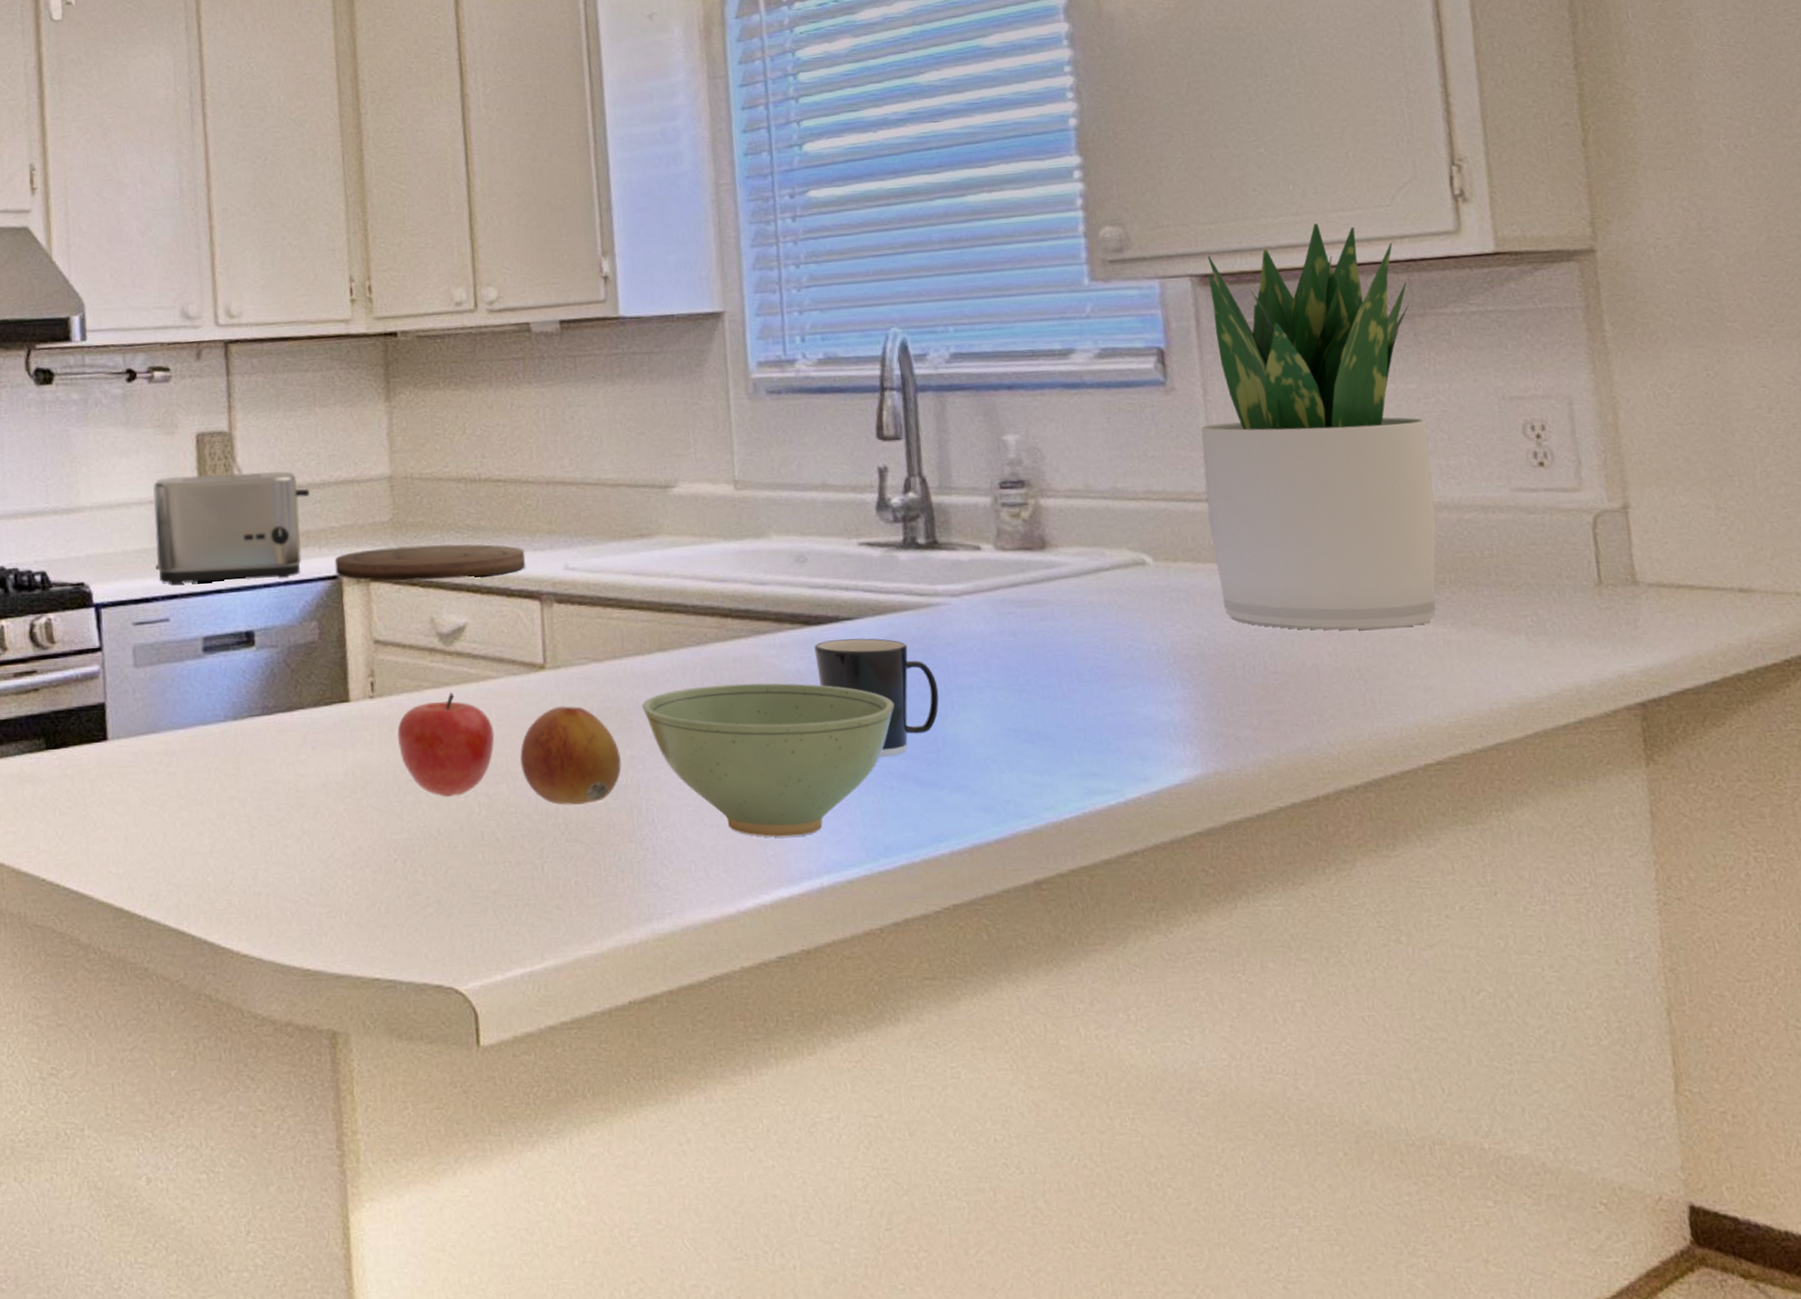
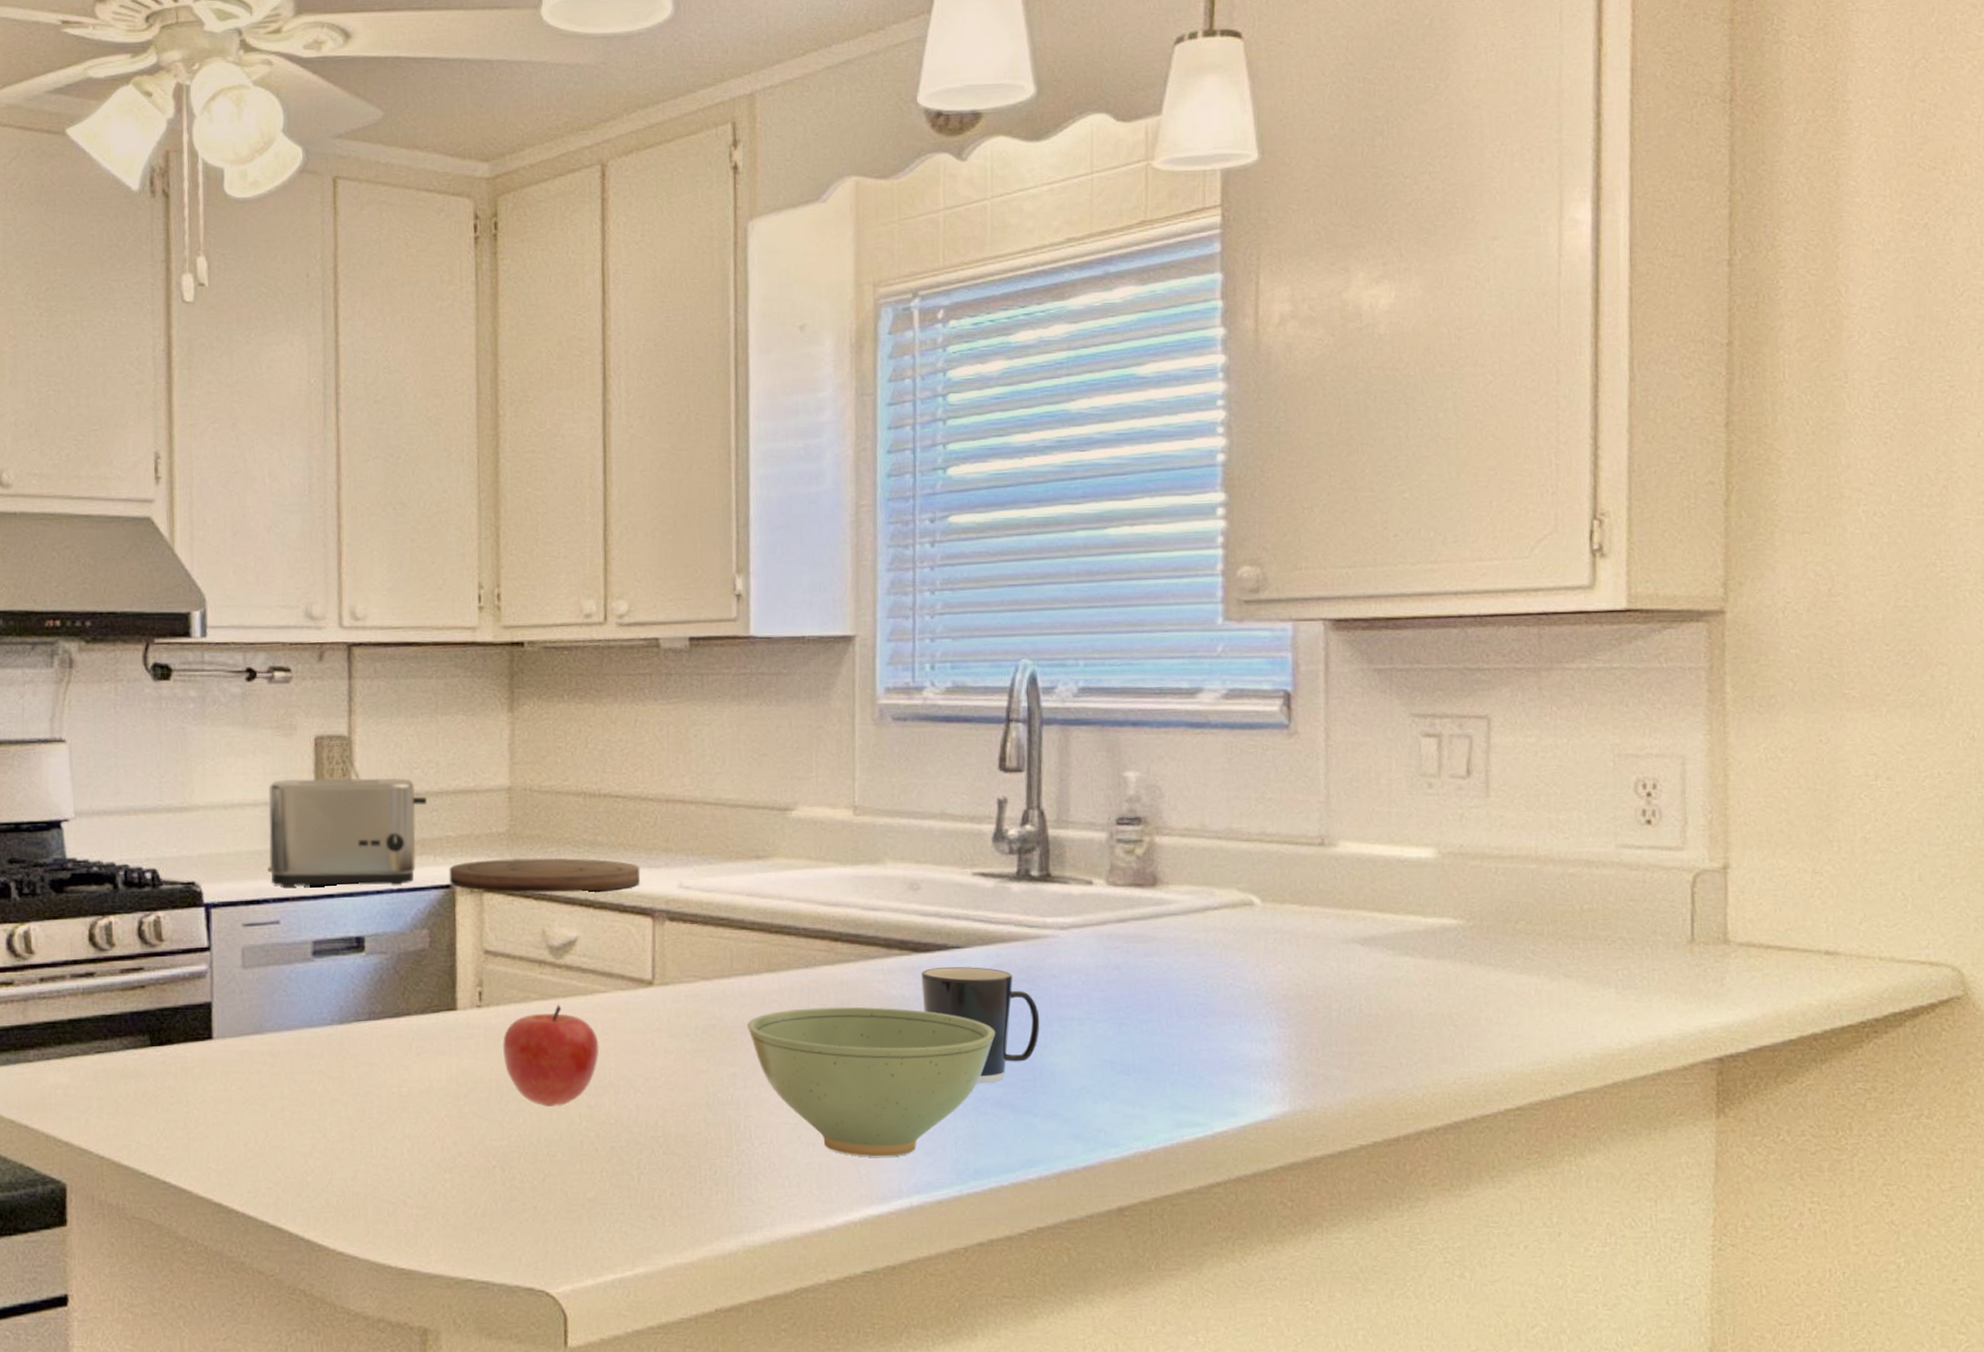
fruit: present [520,706,622,806] -> none [623,1022,723,1119]
planter: present [1201,223,1437,630] -> none [1319,572,1542,978]

